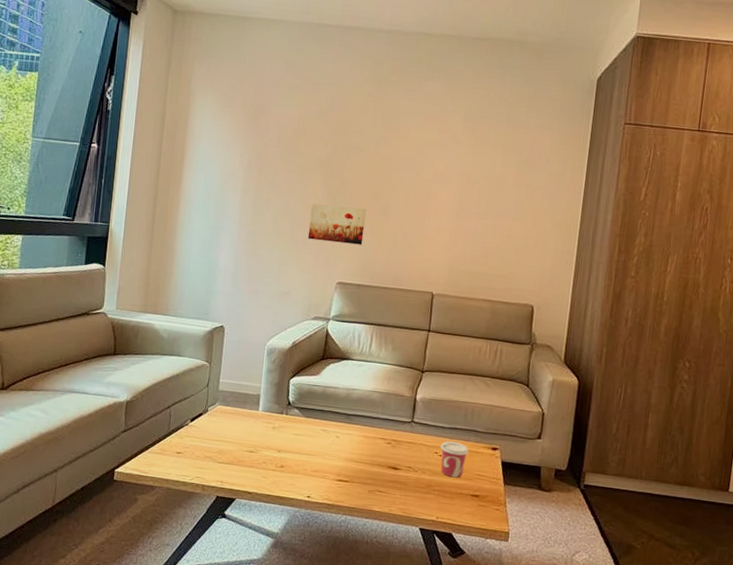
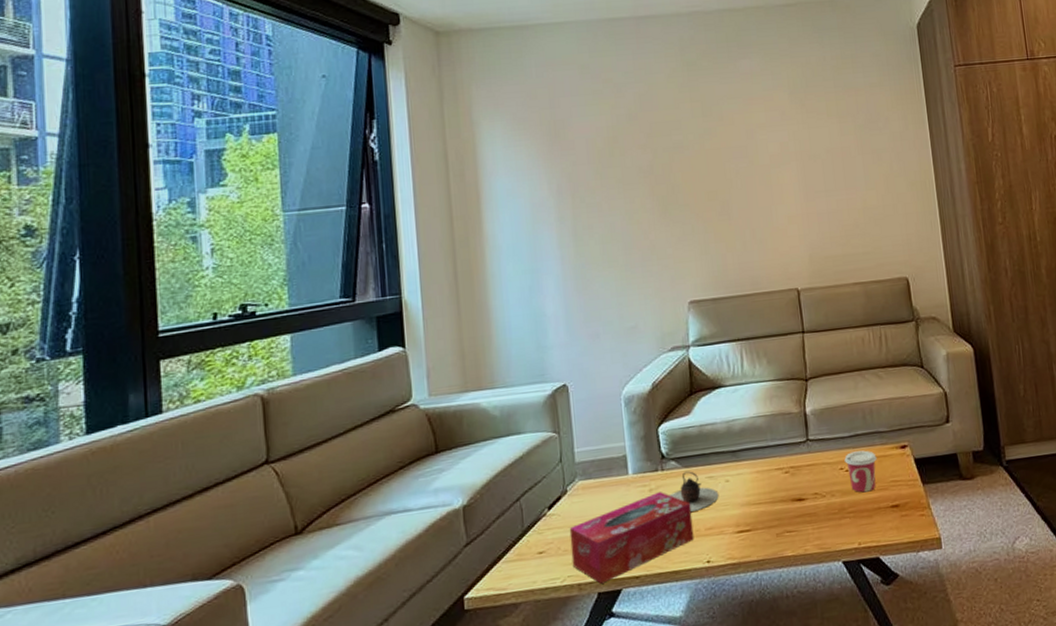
tissue box: none [201,431,304,490] -> present [569,492,694,584]
teapot: none [288,420,329,454] -> present [669,471,719,512]
wall art: present [307,204,367,245] -> none [641,213,709,260]

